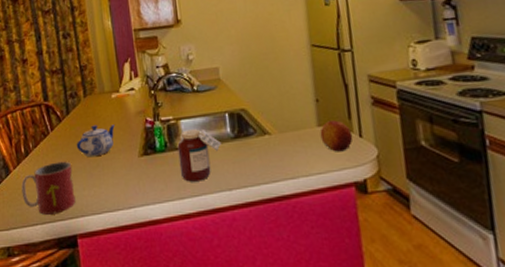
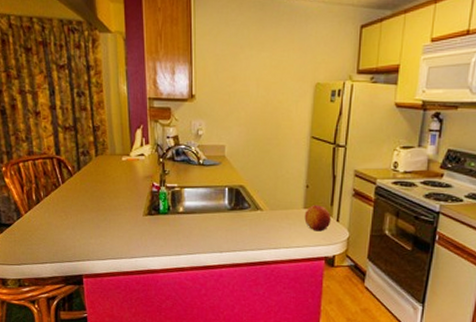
mug: present [21,161,76,215] -> none [32,211,83,256]
teapot: present [76,124,115,157] -> none [85,183,123,211]
jar: present [177,128,221,182] -> none [179,198,218,242]

